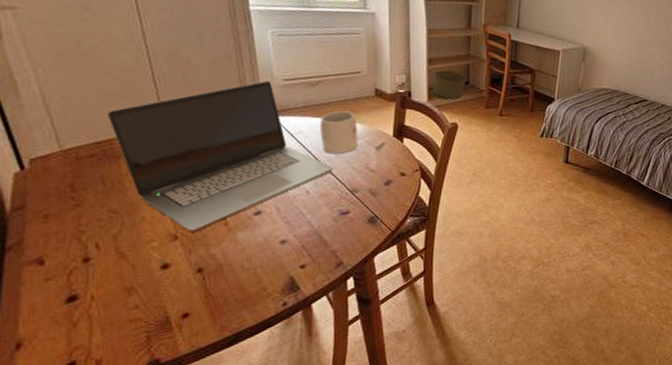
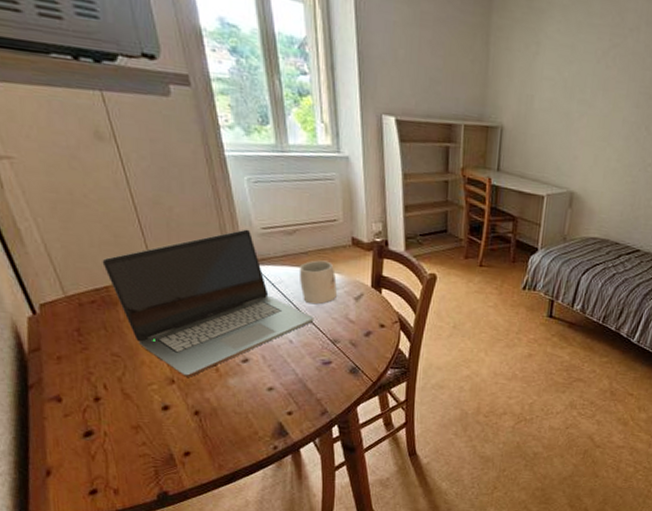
basket: present [433,70,468,101] -> none [410,218,446,250]

